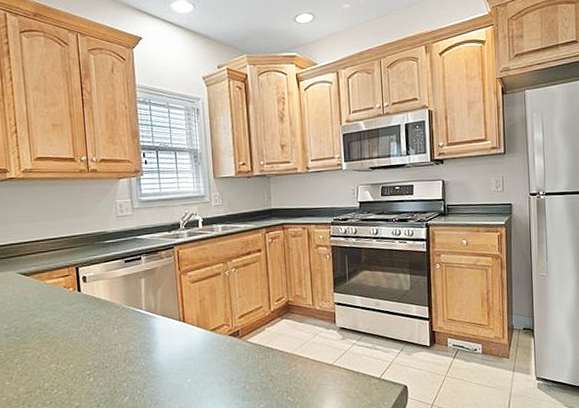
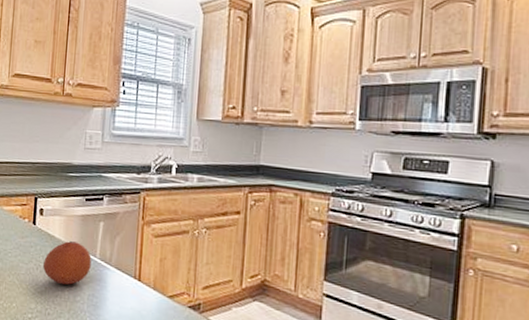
fruit: none [94,300,139,339] -> present [43,241,92,285]

